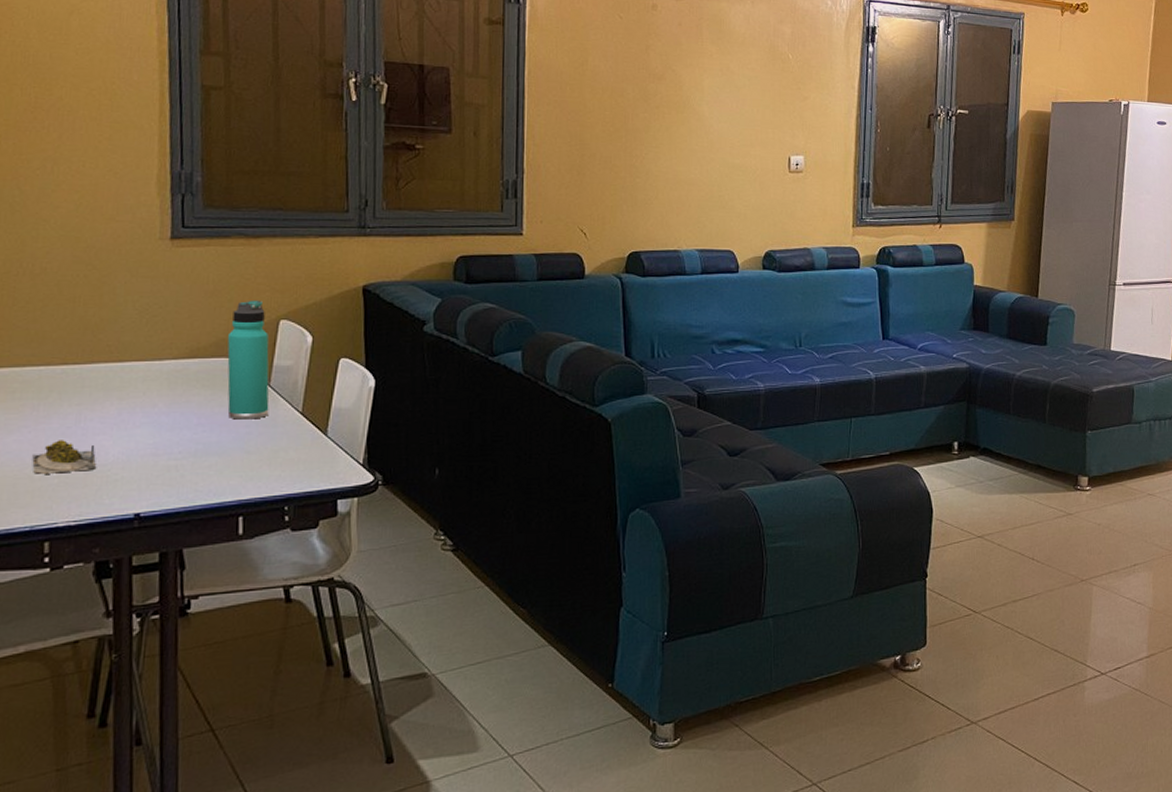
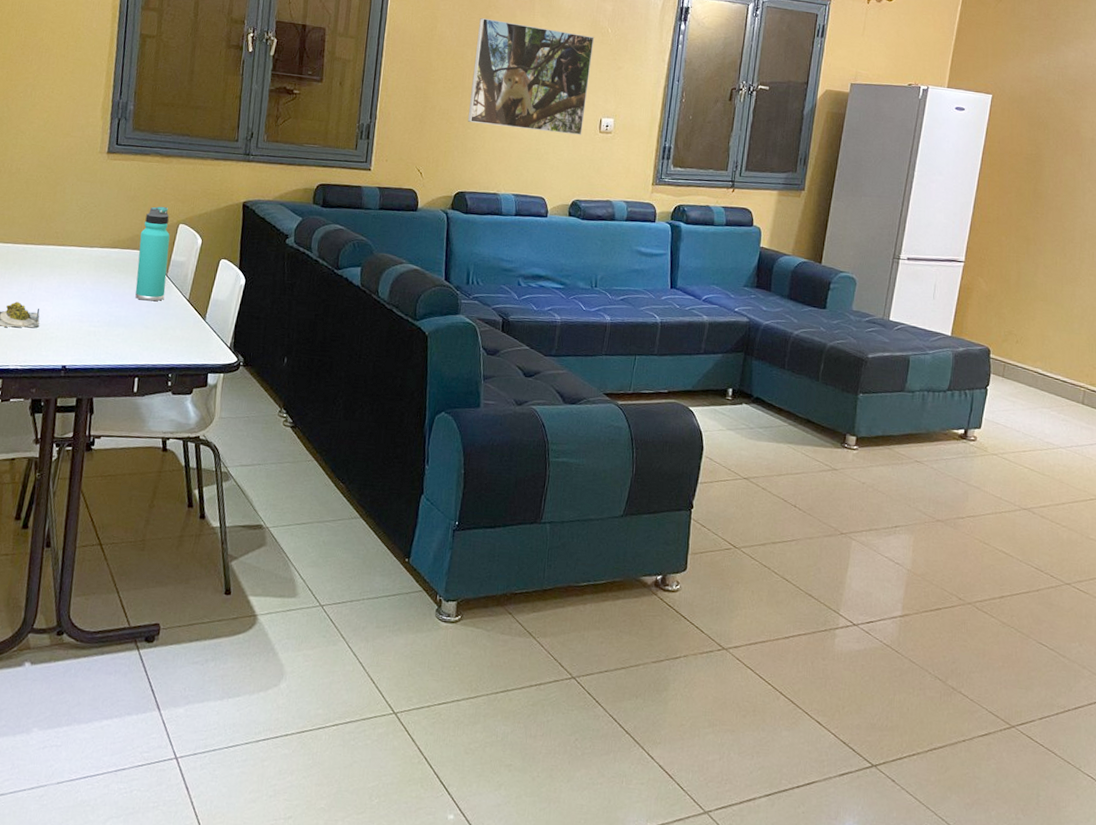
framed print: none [635,48,774,177] -> present [467,18,595,135]

